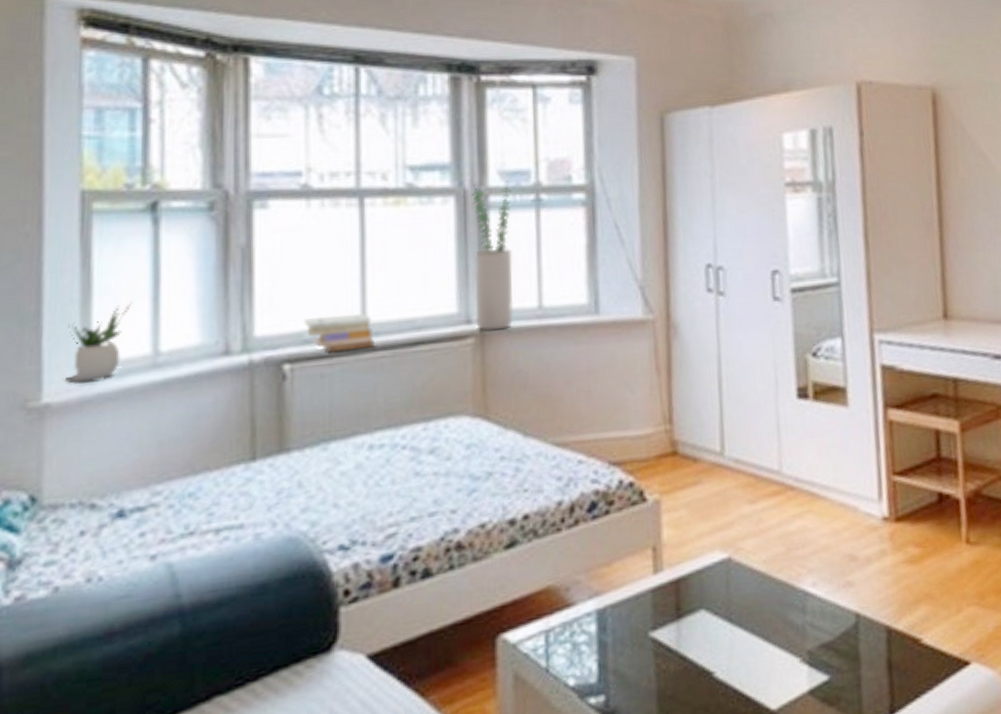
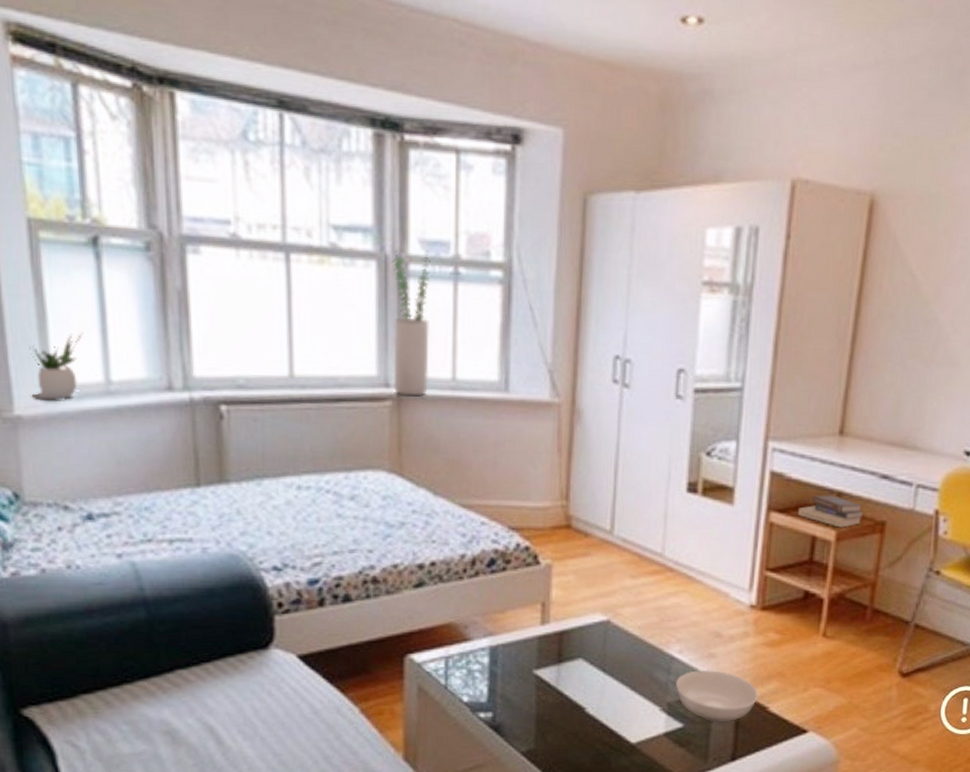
books: present [303,314,374,353] -> none [237,365,301,400]
bowl: none [814,601,909,669] -> present [676,669,759,723]
books: none [916,382,984,417] -> present [798,495,864,528]

